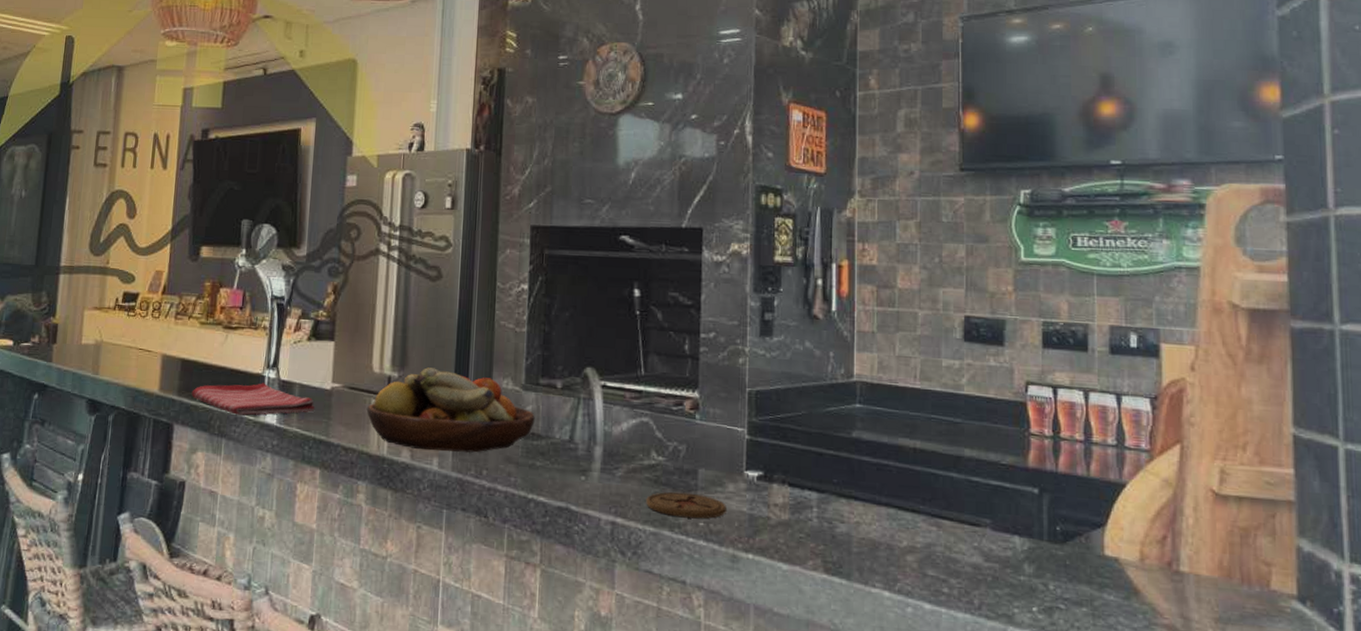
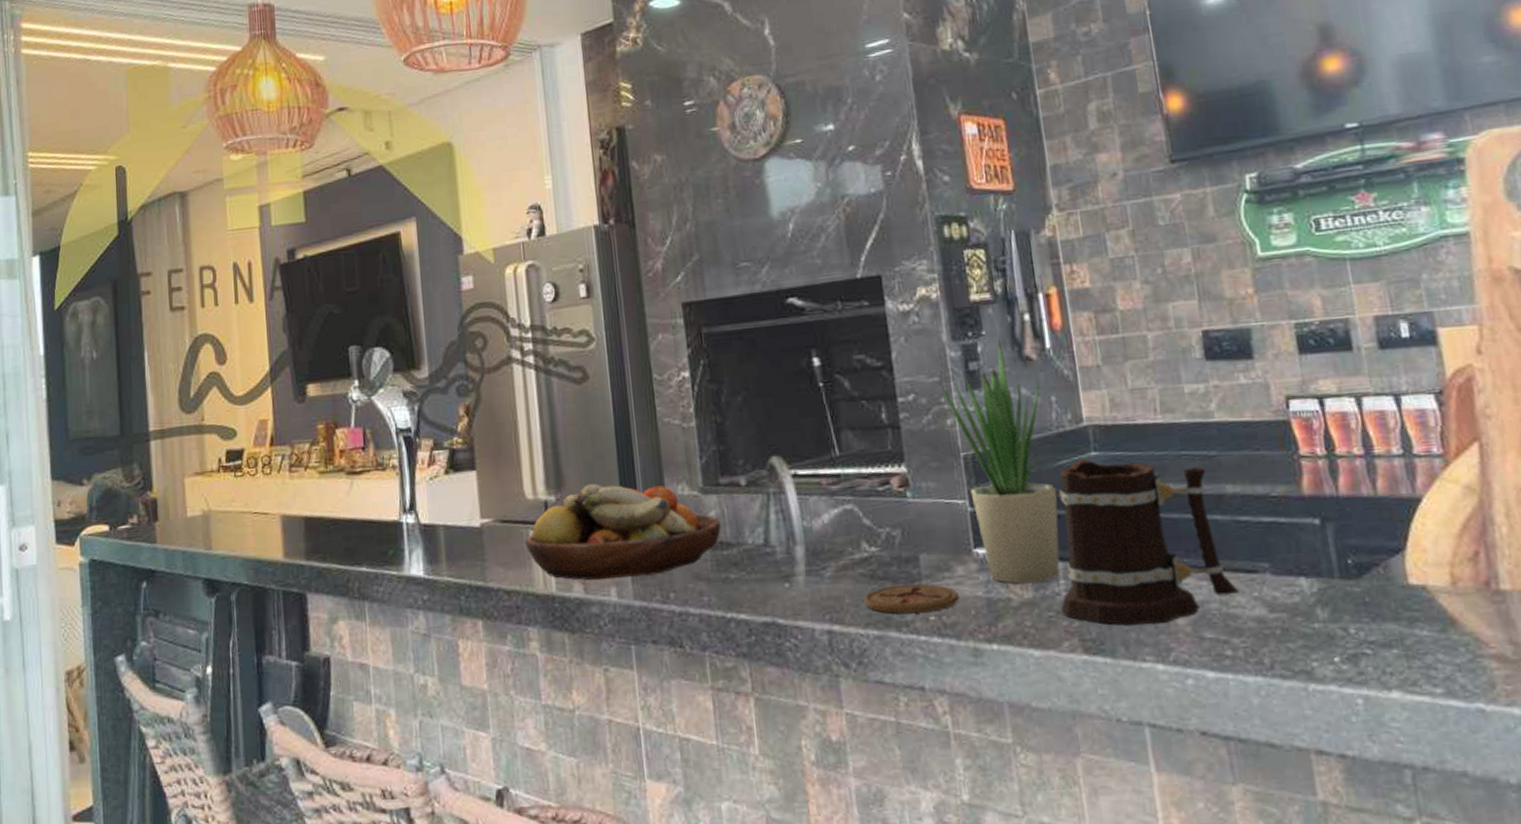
dish towel: present [191,383,315,416] -> none [321,530,466,572]
potted plant: none [737,296,823,508] -> present [939,338,1061,584]
beer mug: none [810,408,962,558] -> present [1057,459,1239,625]

